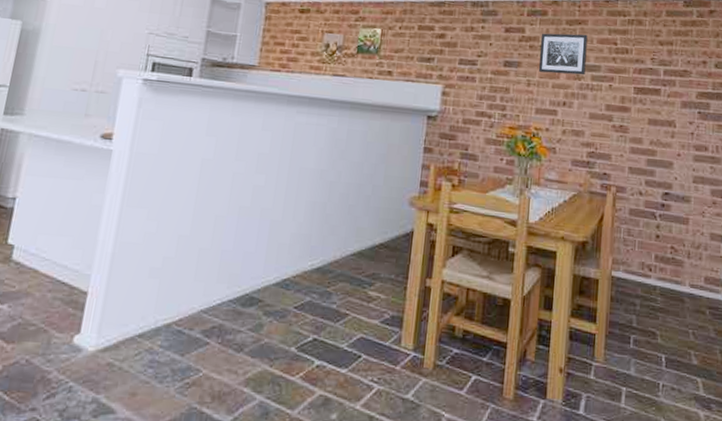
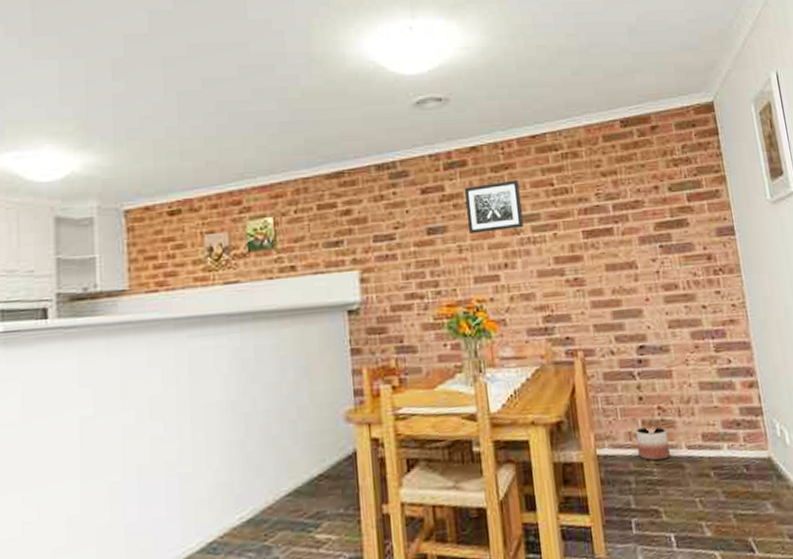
planter: none [647,261,675,292] -> present [635,426,670,461]

